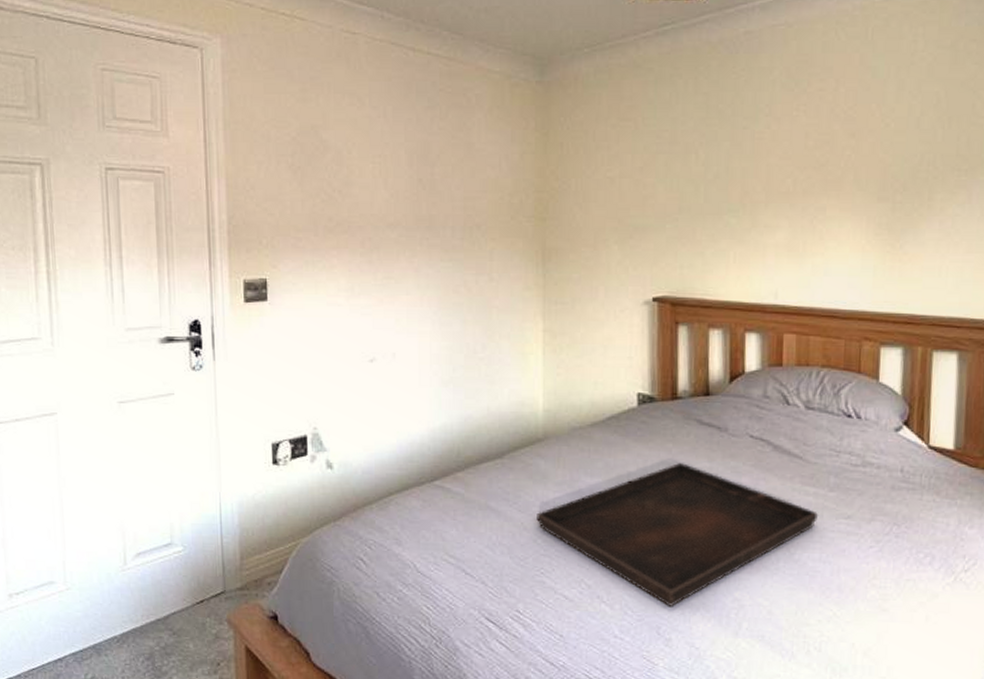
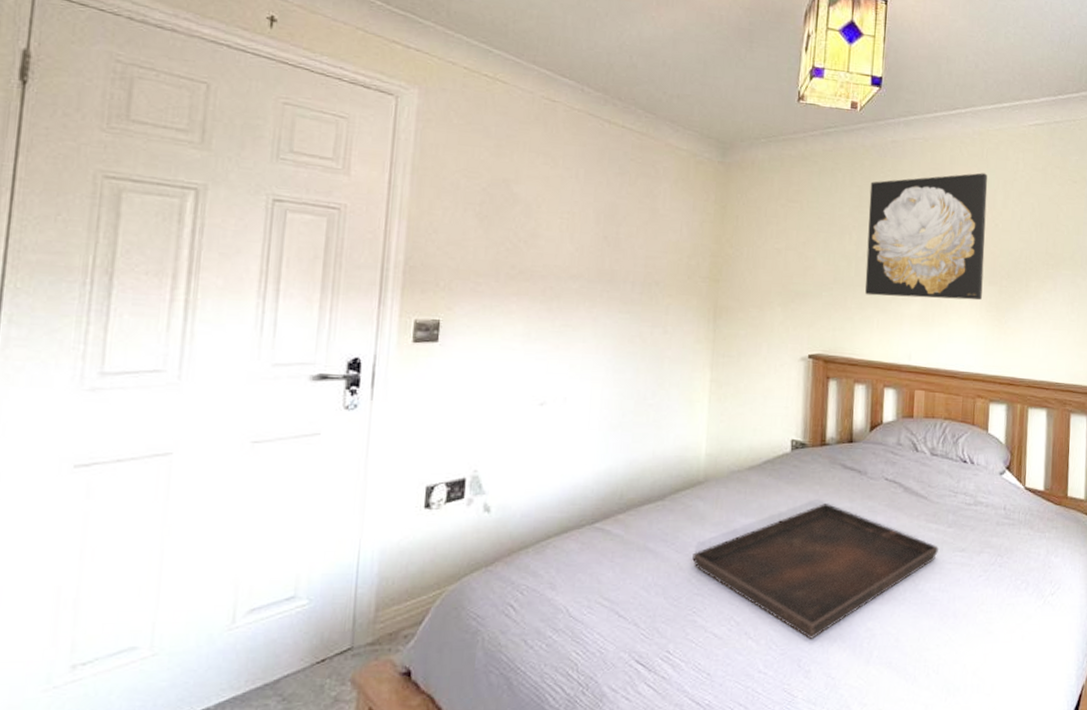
wall art: none [717,59,874,225] -> present [865,172,988,301]

